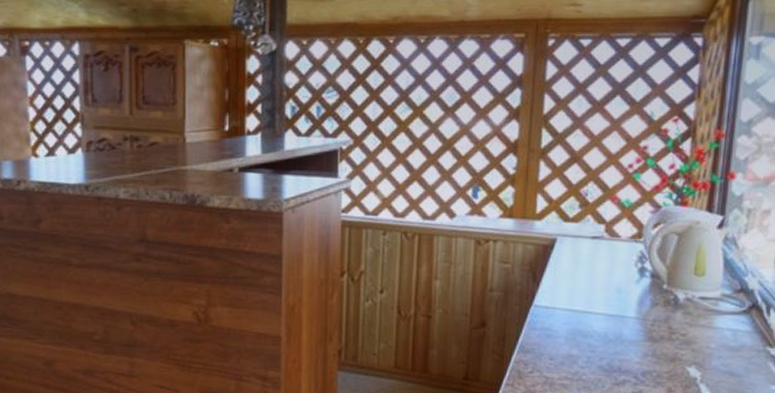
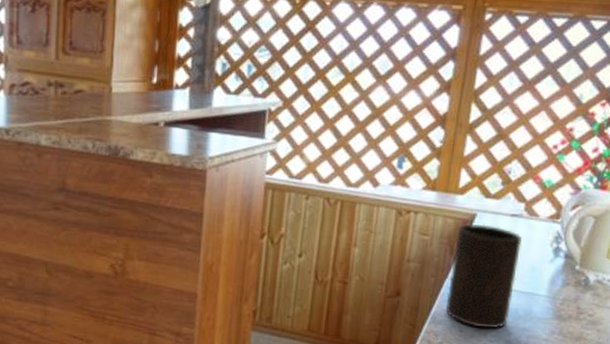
cup: none [533,248,606,355] -> present [445,223,522,329]

